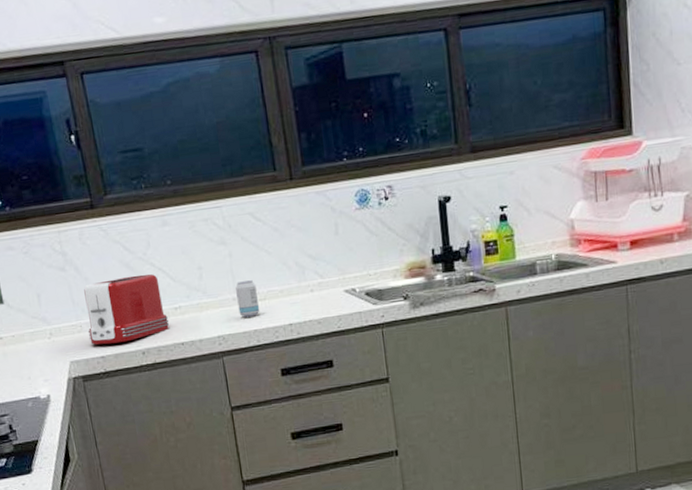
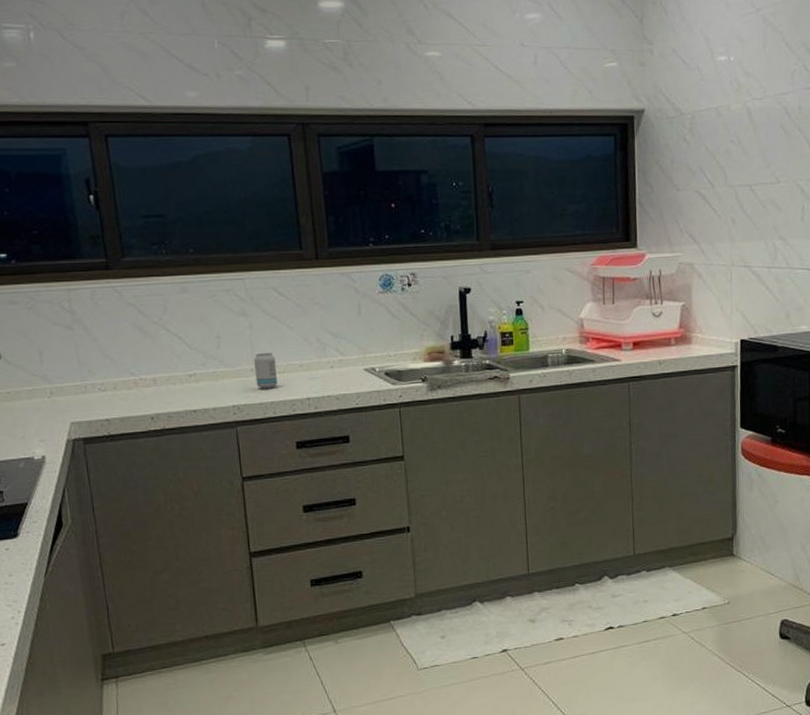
toaster: present [84,274,170,345] -> none [92,339,183,408]

